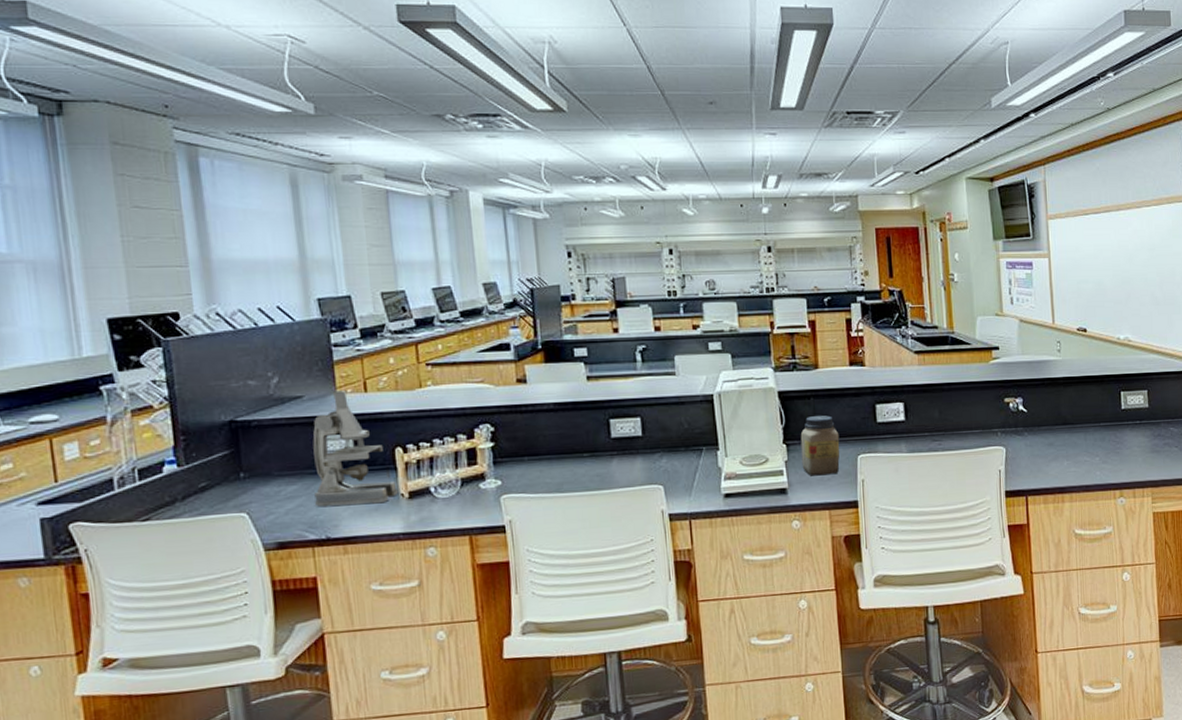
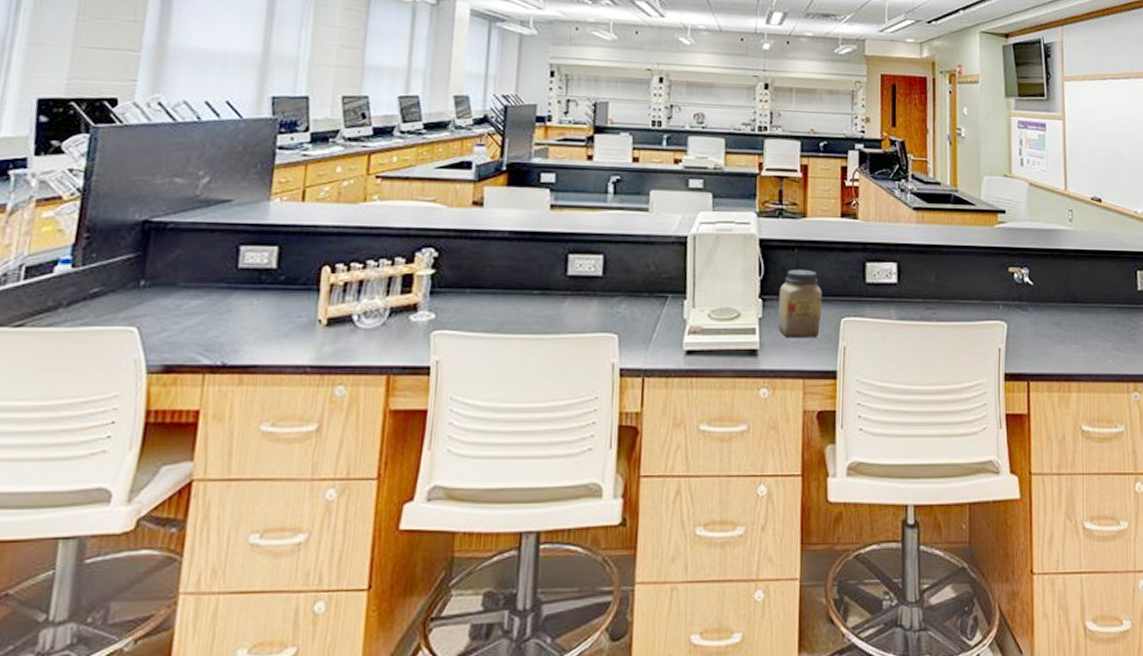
microscope: present [312,391,399,507] -> none [218,197,317,329]

